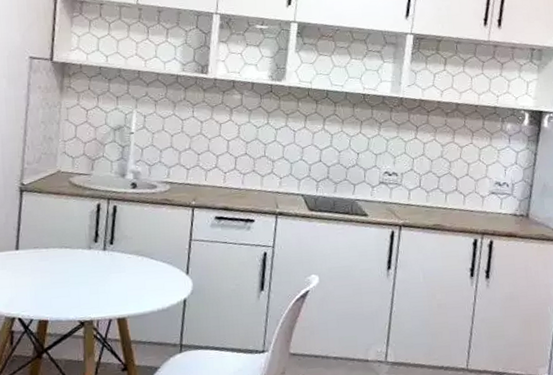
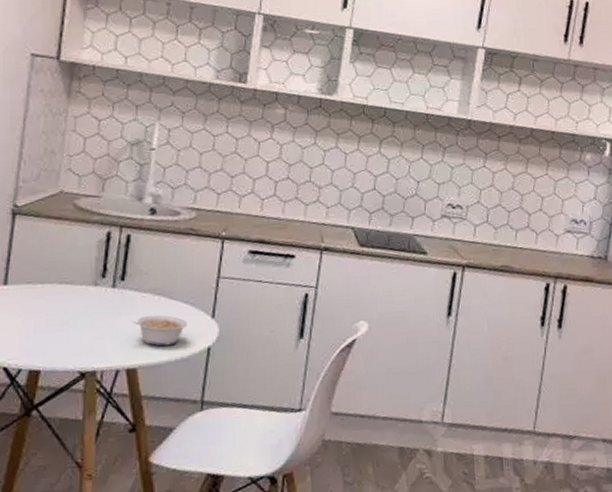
legume: none [120,272,167,299] -> present [132,315,188,347]

